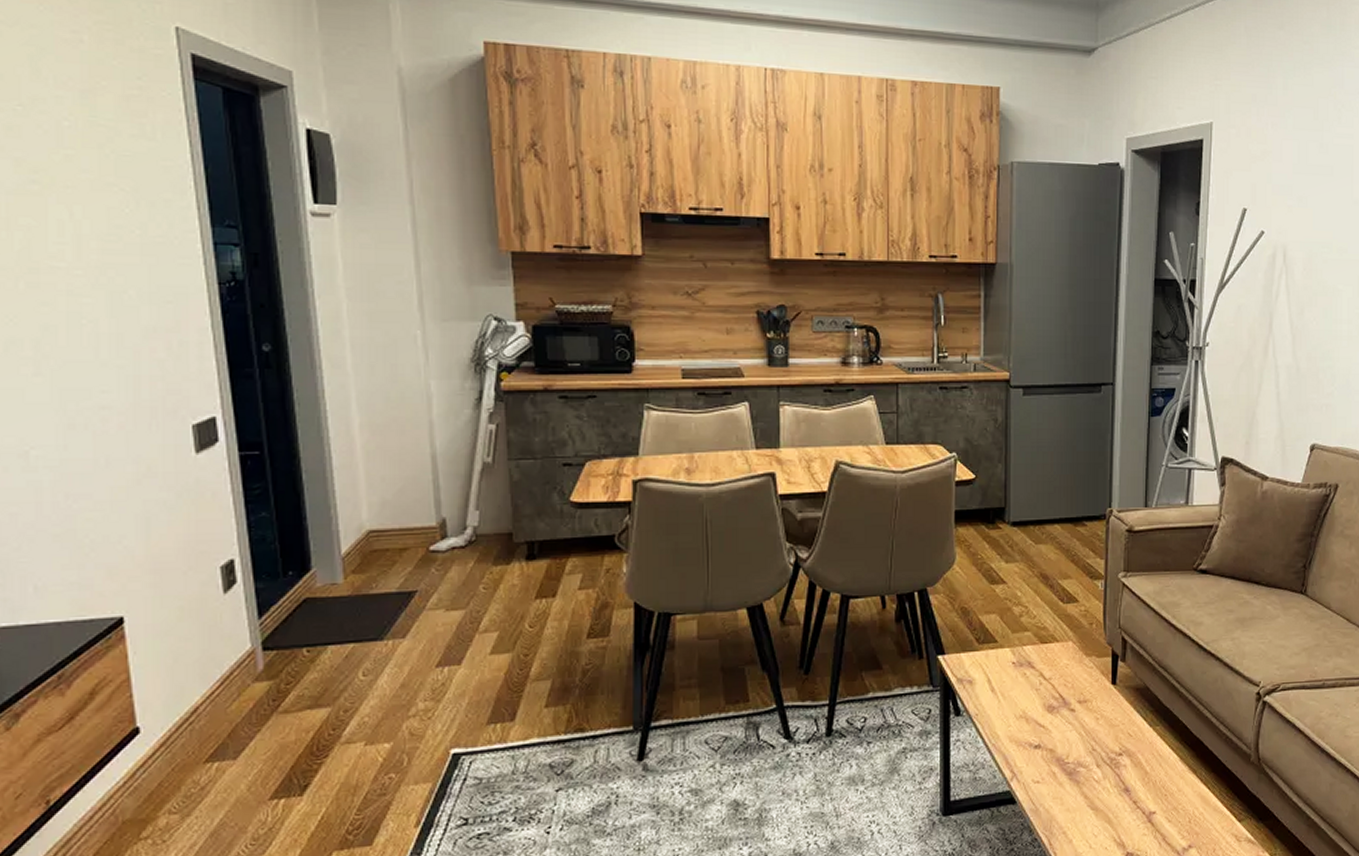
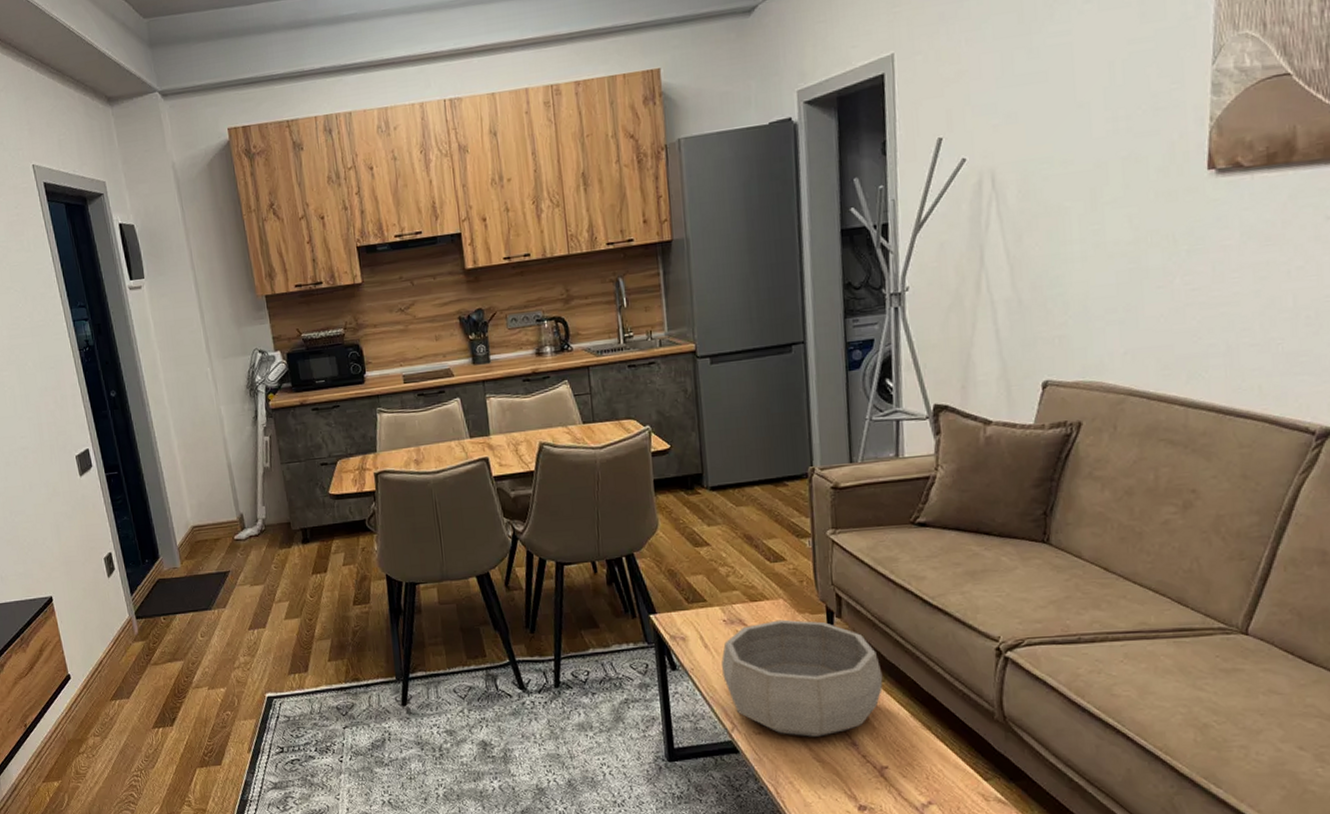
decorative bowl: none [1007,662,1158,784] -> present [721,619,883,737]

